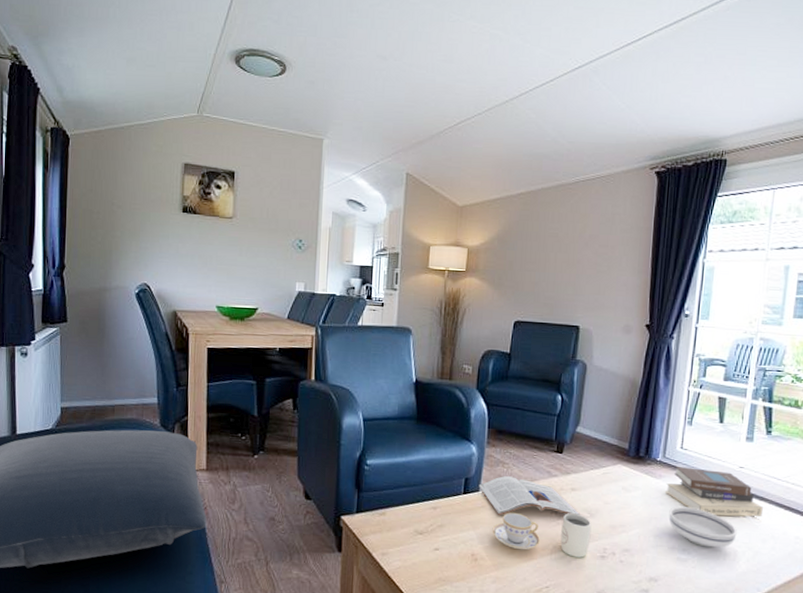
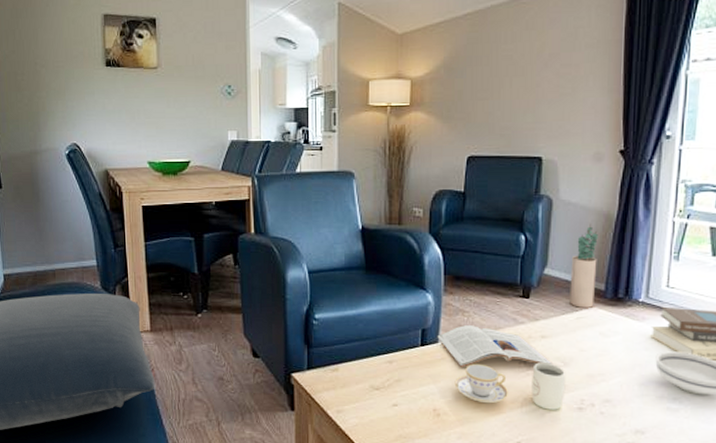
vase: none [597,388,624,466] -> present [570,223,598,309]

